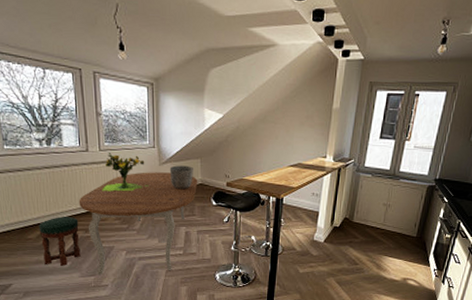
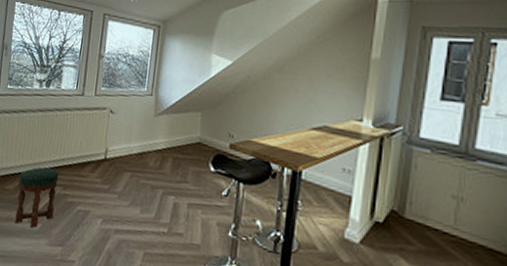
dining table: present [78,172,198,276] -> none [63,123,196,253]
bouquet: present [102,153,150,192] -> none [89,99,140,145]
ceramic pot: present [169,165,194,189] -> none [164,117,193,148]

